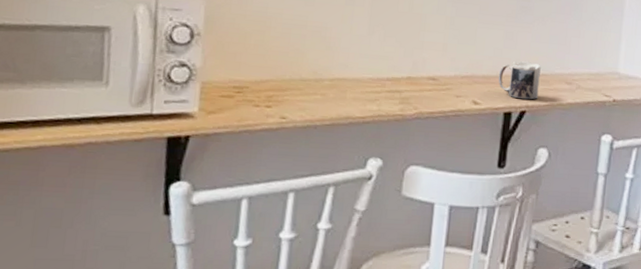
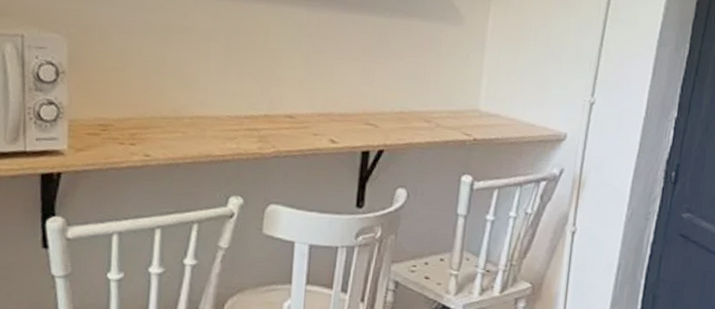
mug: present [498,60,542,100] -> none [355,98,400,139]

